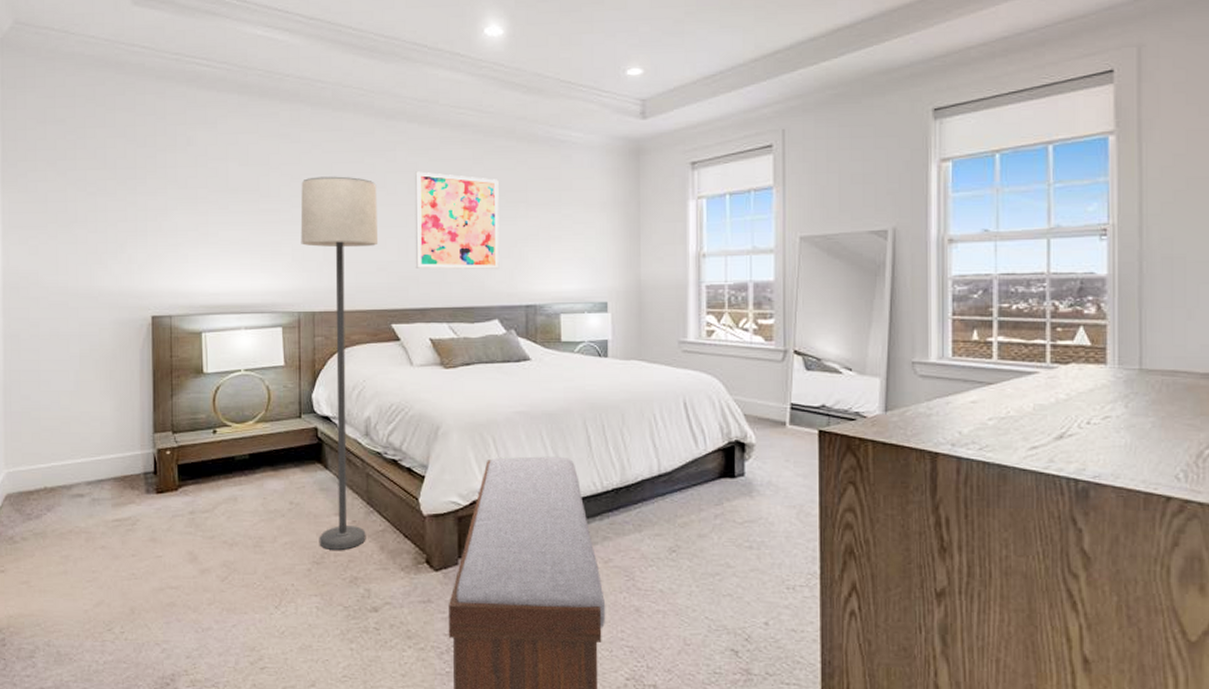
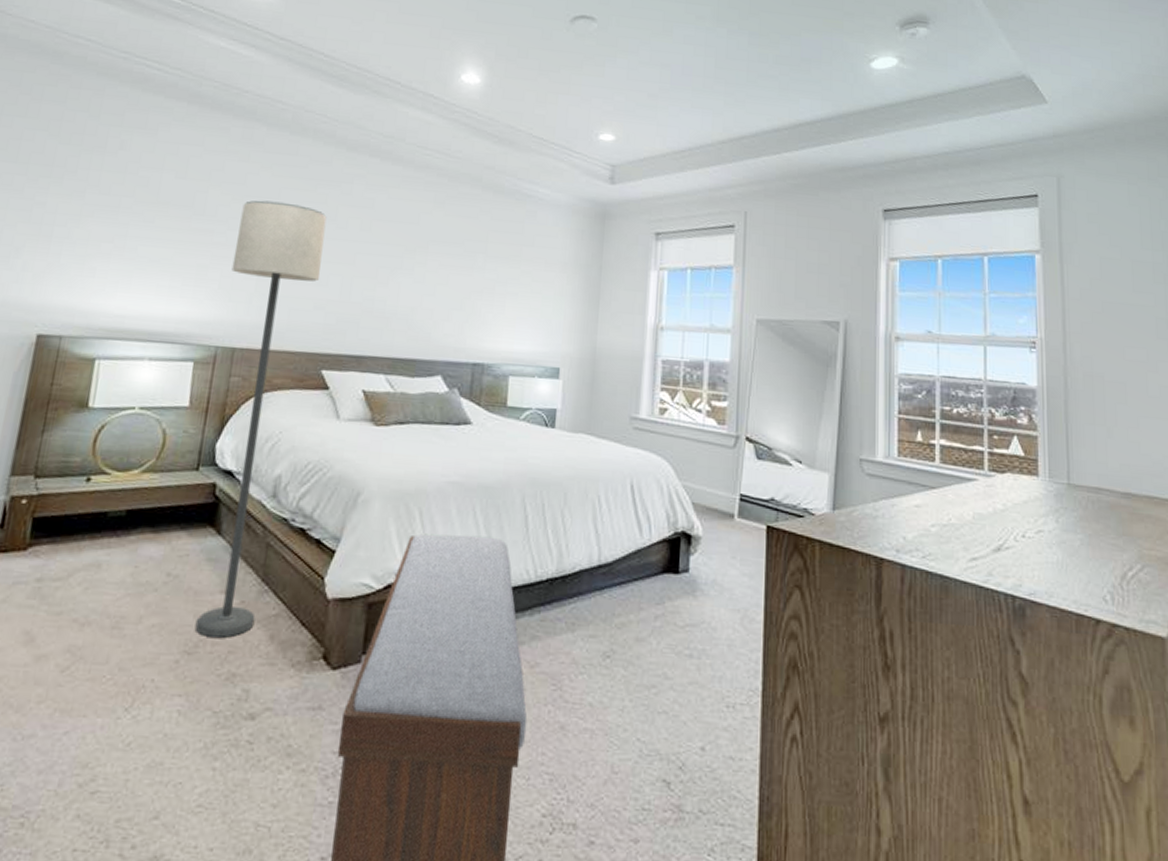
wall art: present [414,171,500,270] -> none [357,208,459,322]

